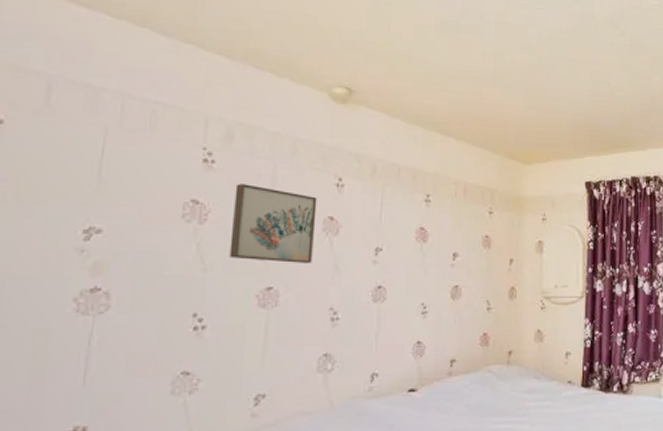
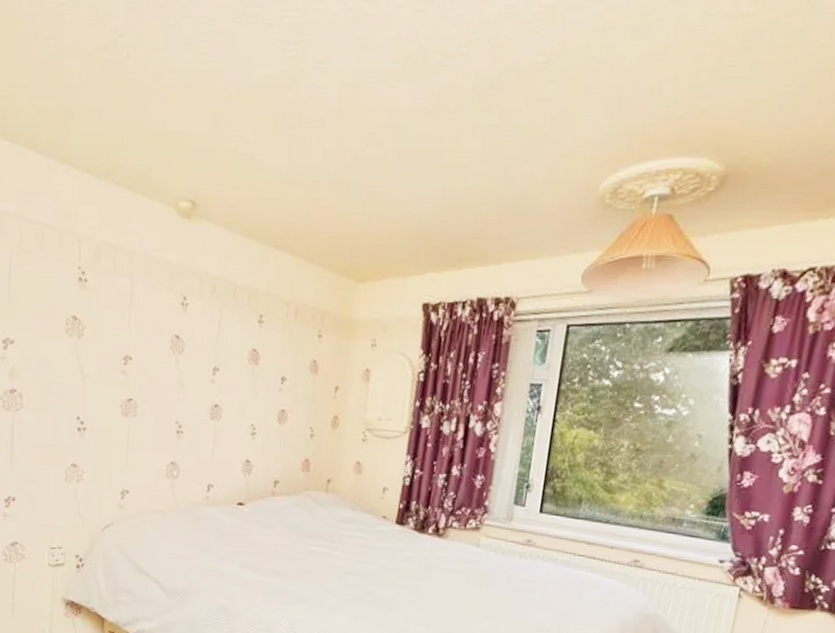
wall art: present [229,184,317,263] -> none [100,302,166,379]

